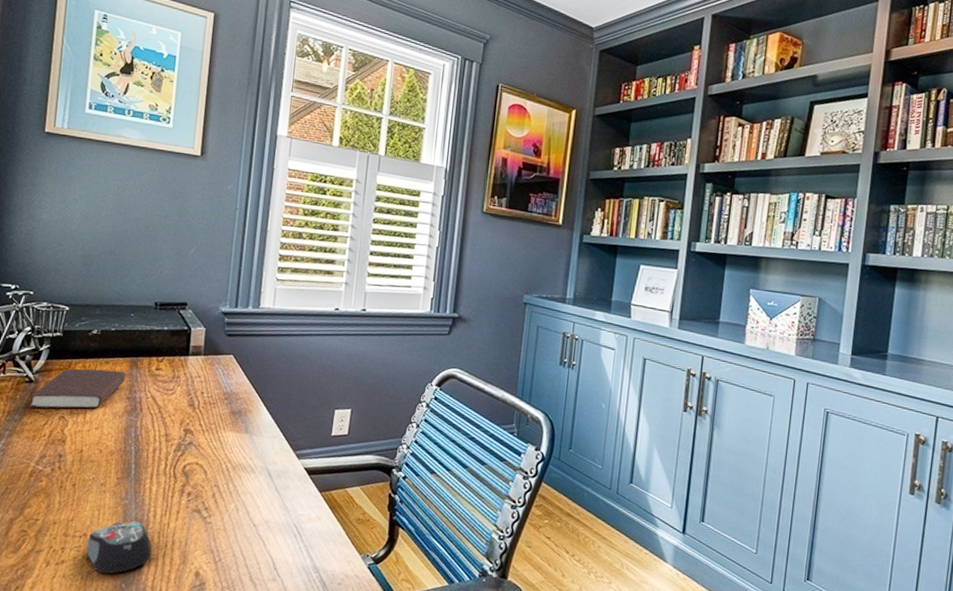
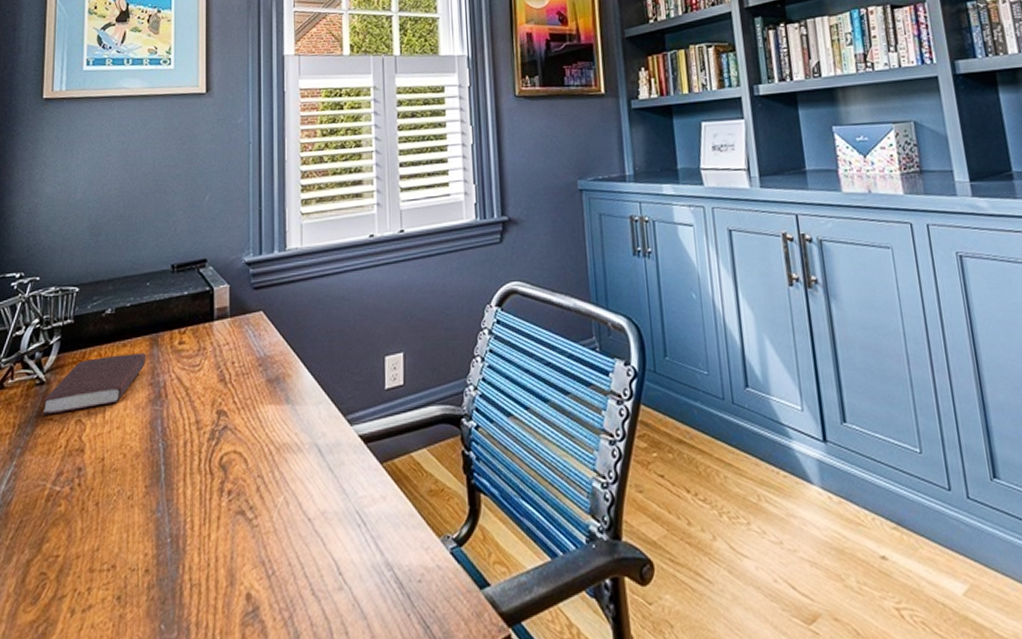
computer mouse: present [86,521,152,574] -> none [116,538,192,615]

